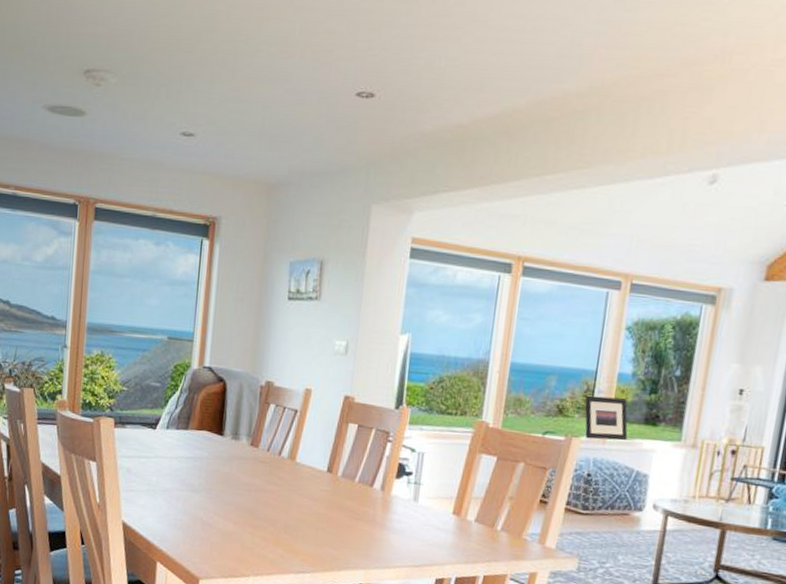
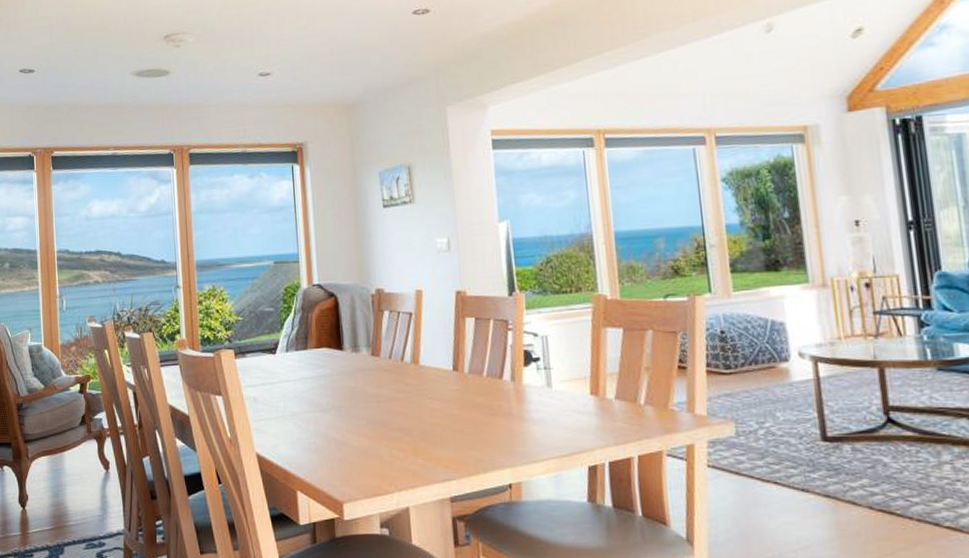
picture frame: present [584,395,628,441] -> none [697,249,752,295]

